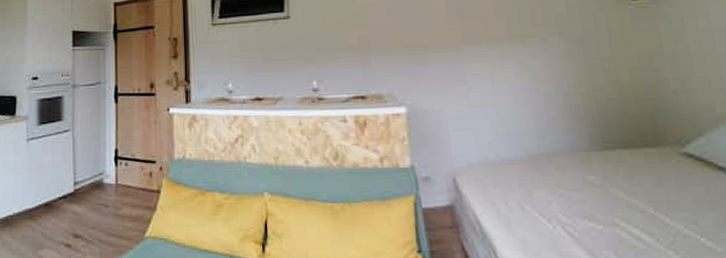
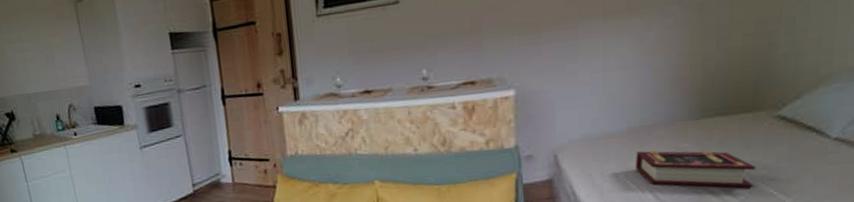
book: none [540,181,677,232] -> present [635,150,756,188]

